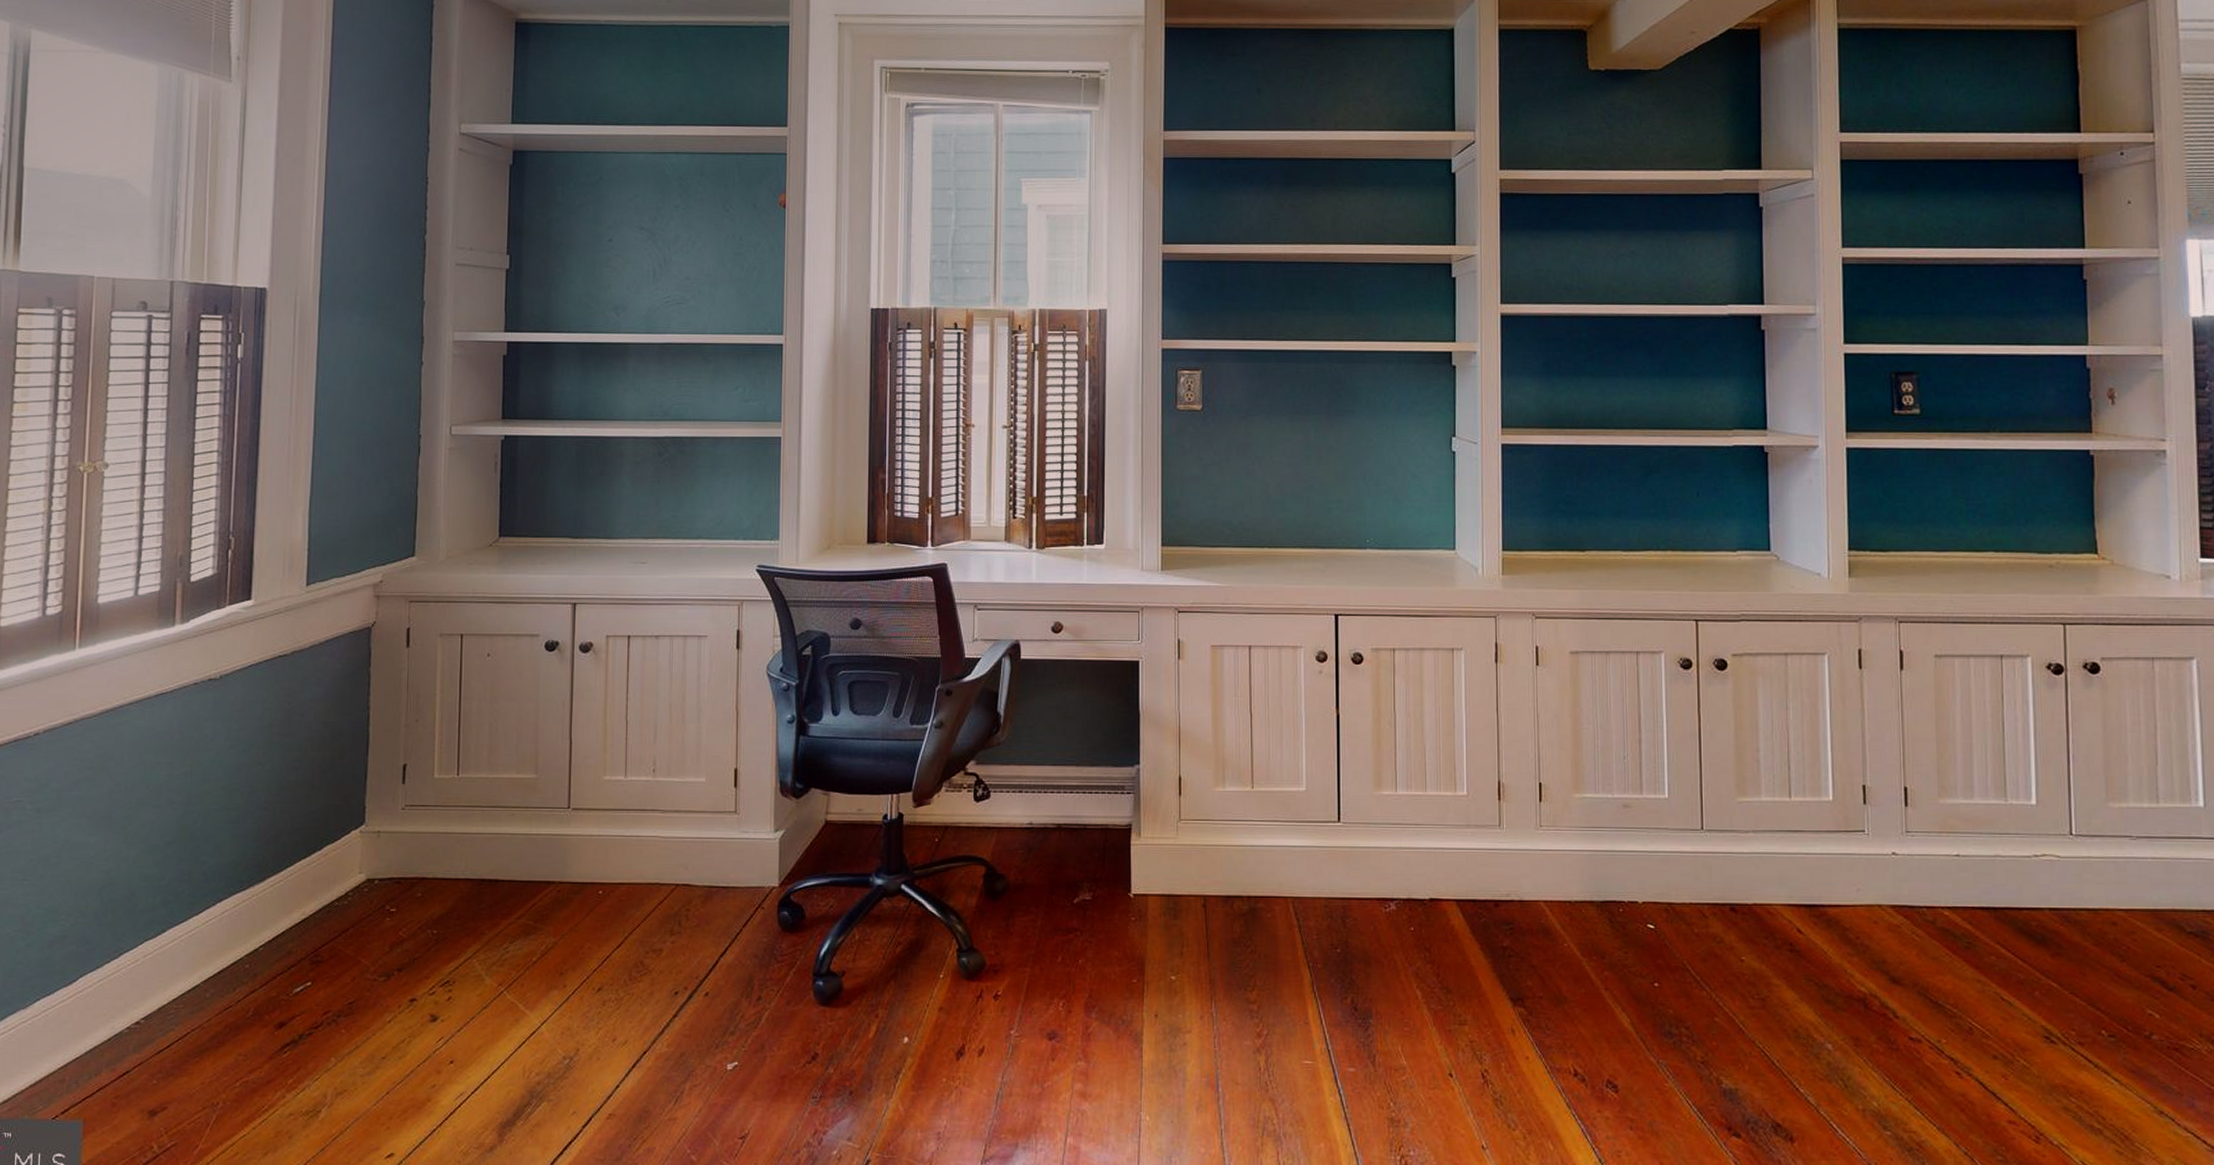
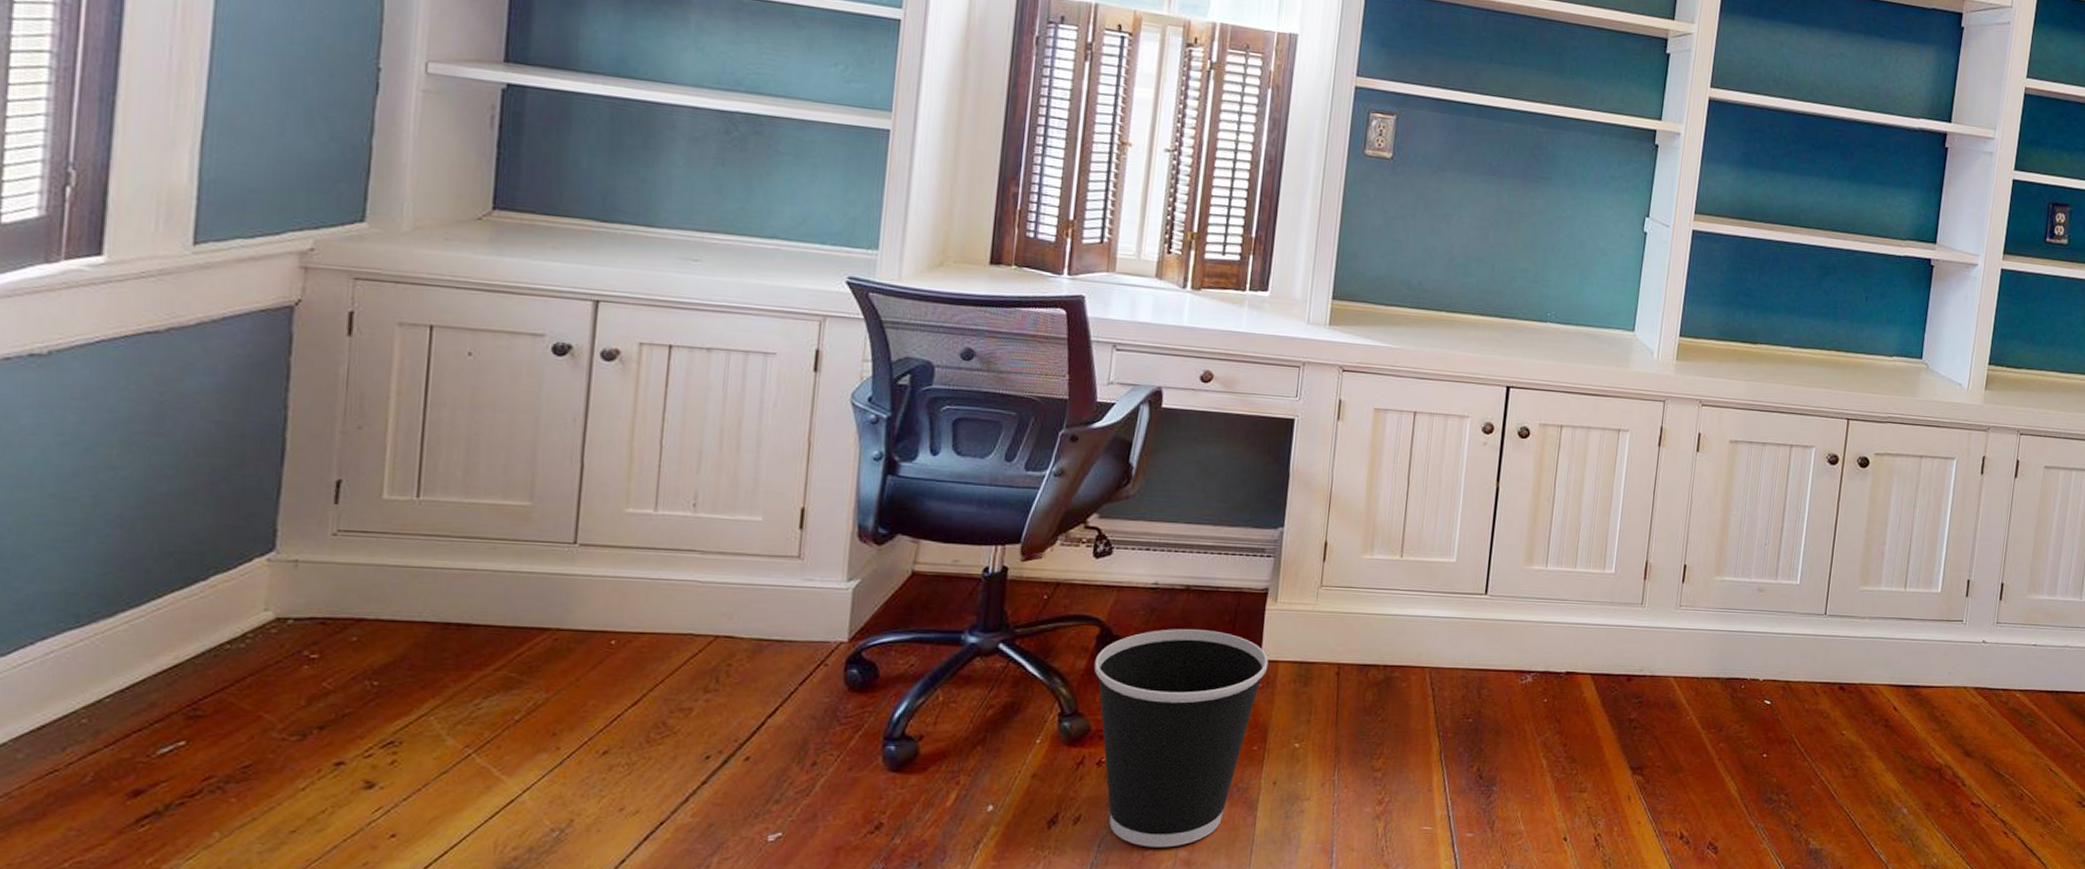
wastebasket: none [983,866,1139,1080] -> present [1094,629,1269,848]

